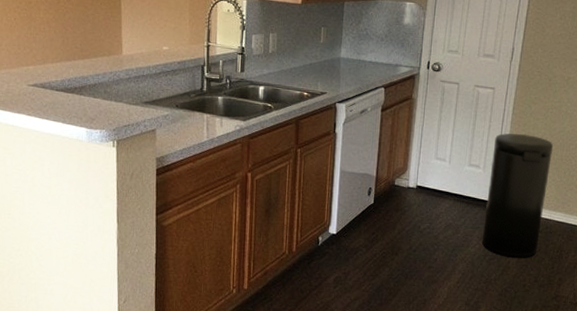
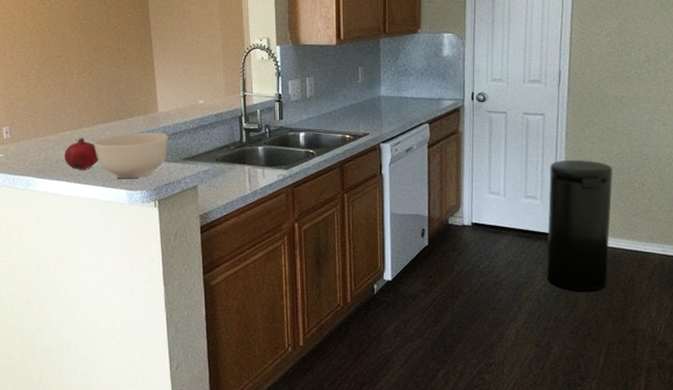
fruit: none [26,73,60,105] -> present [64,138,98,170]
bowl: none [56,73,131,118] -> present [93,133,169,179]

